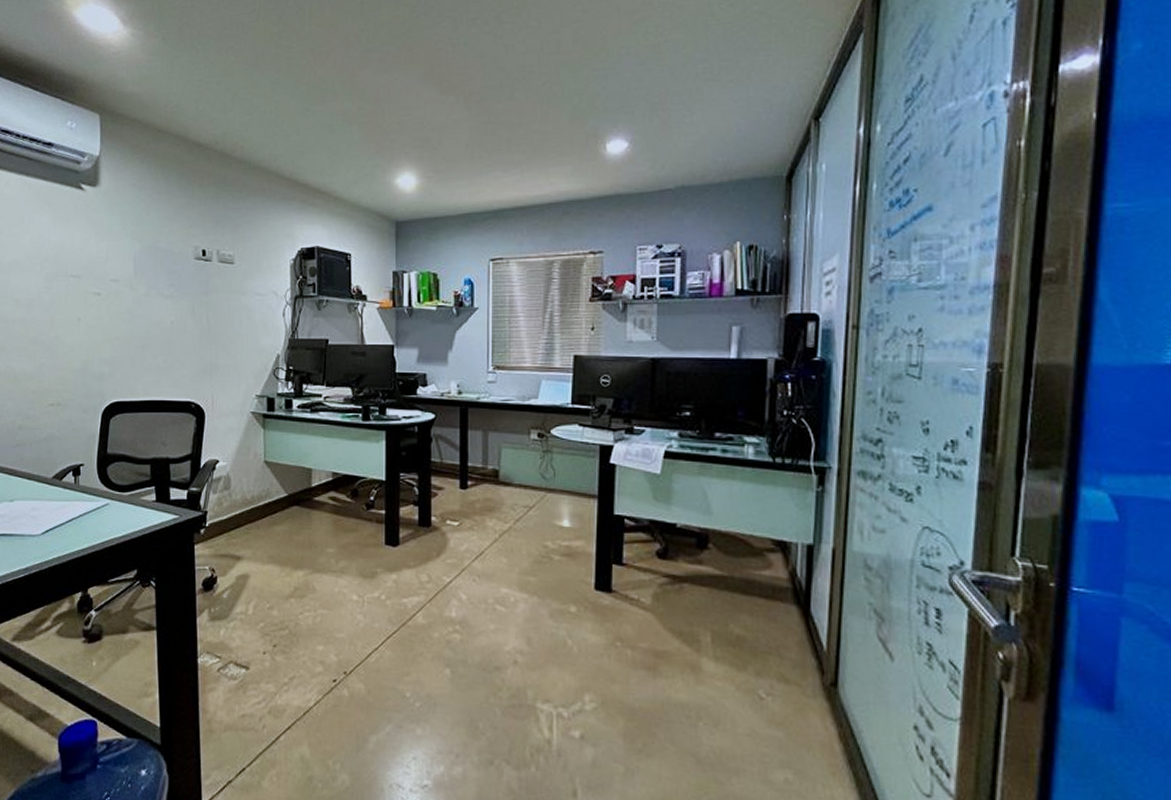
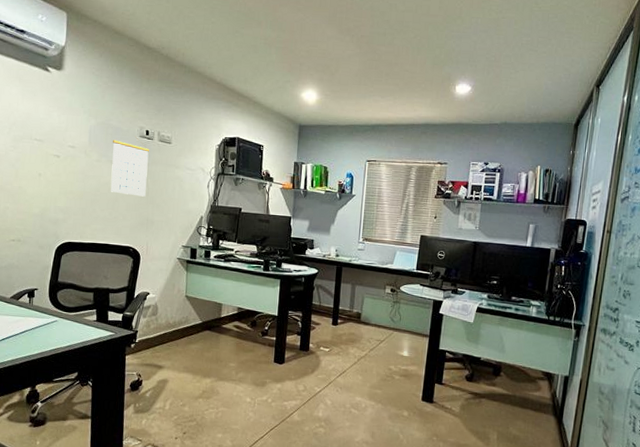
calendar: none [163,260,209,336] -> present [110,137,150,197]

